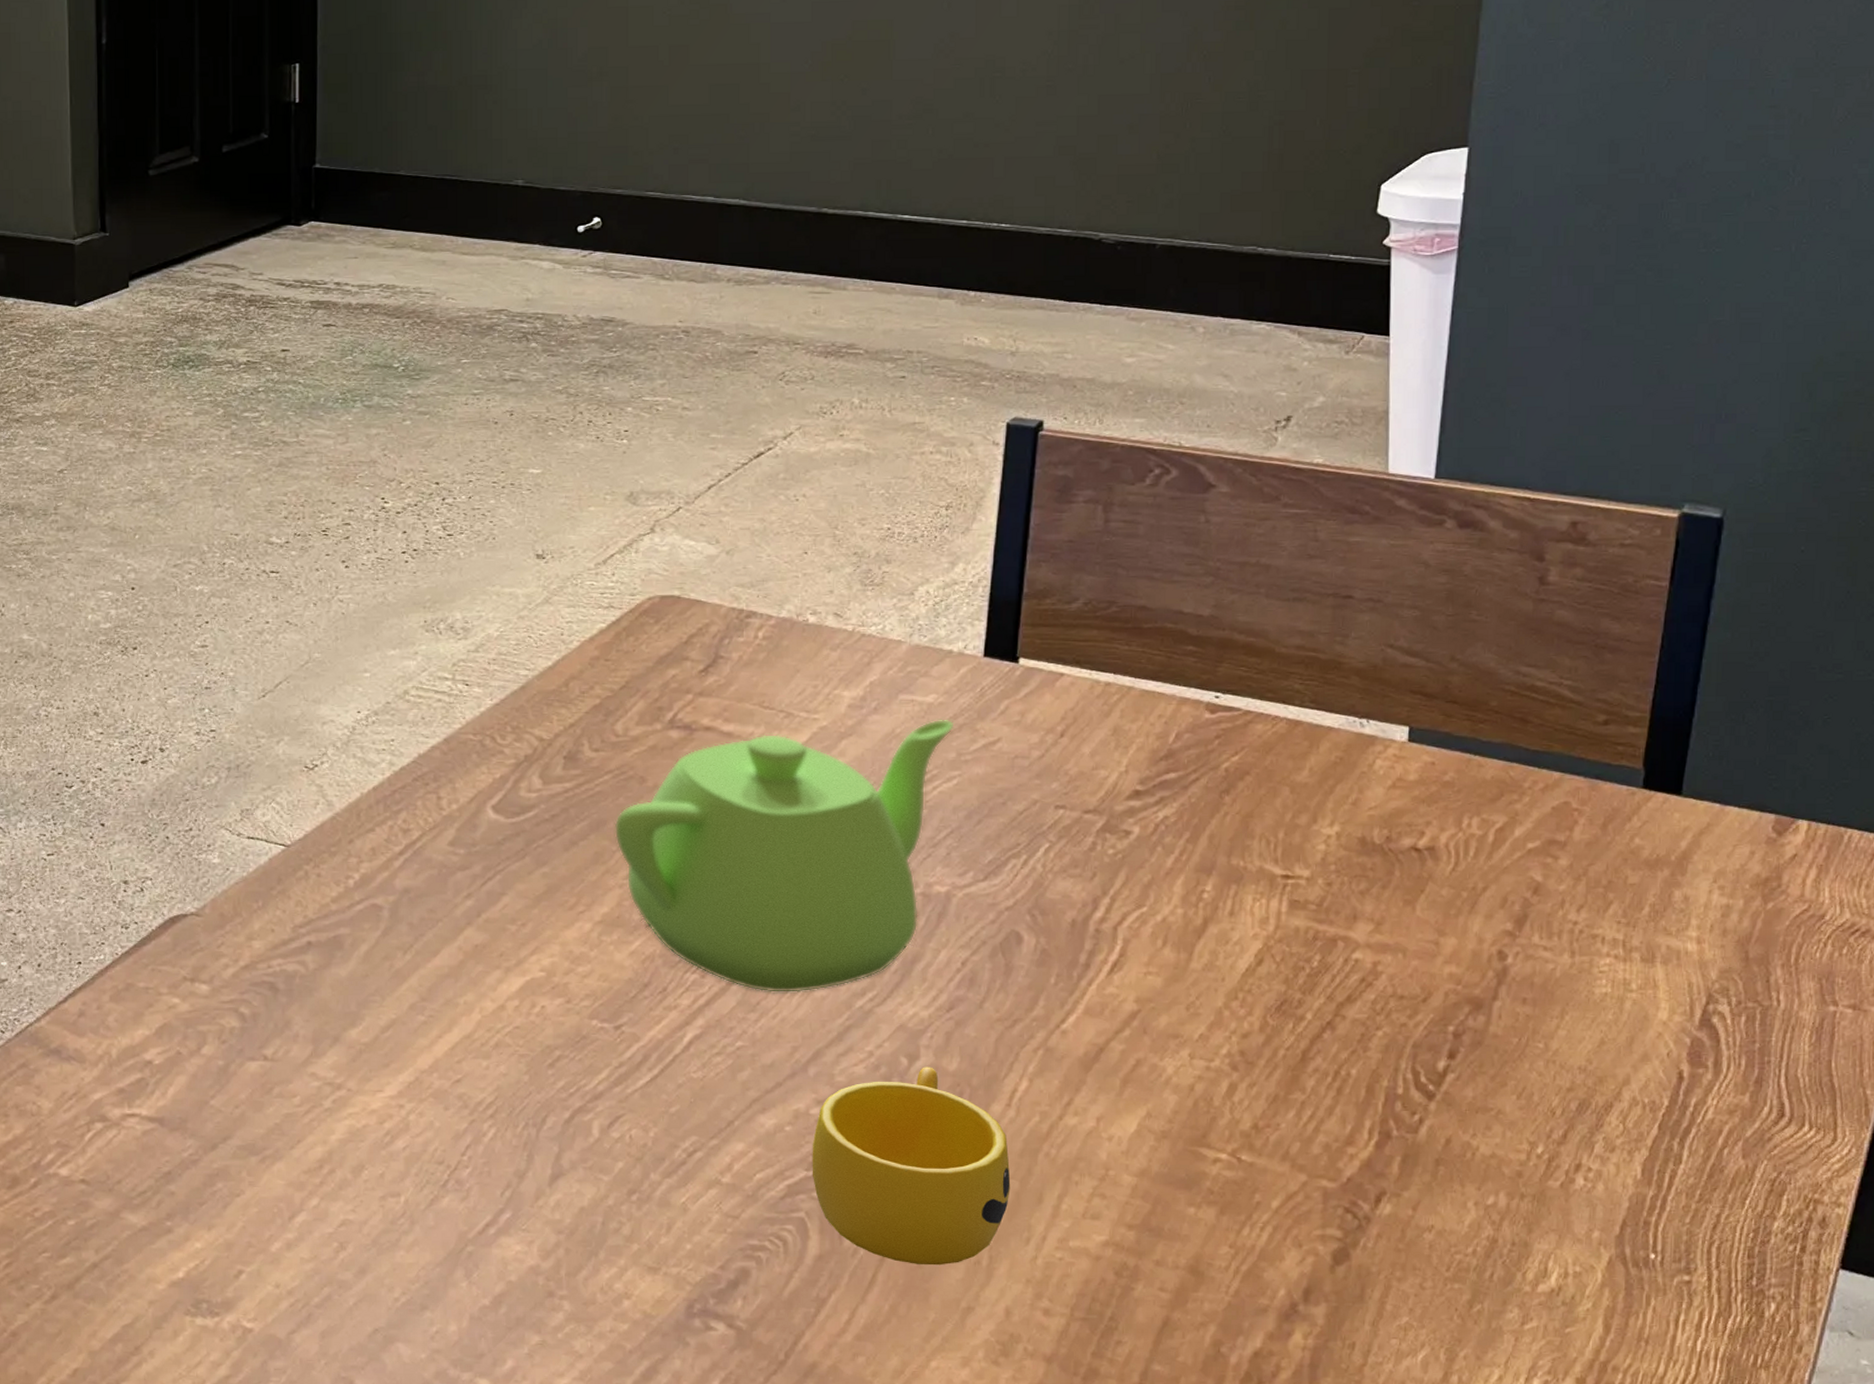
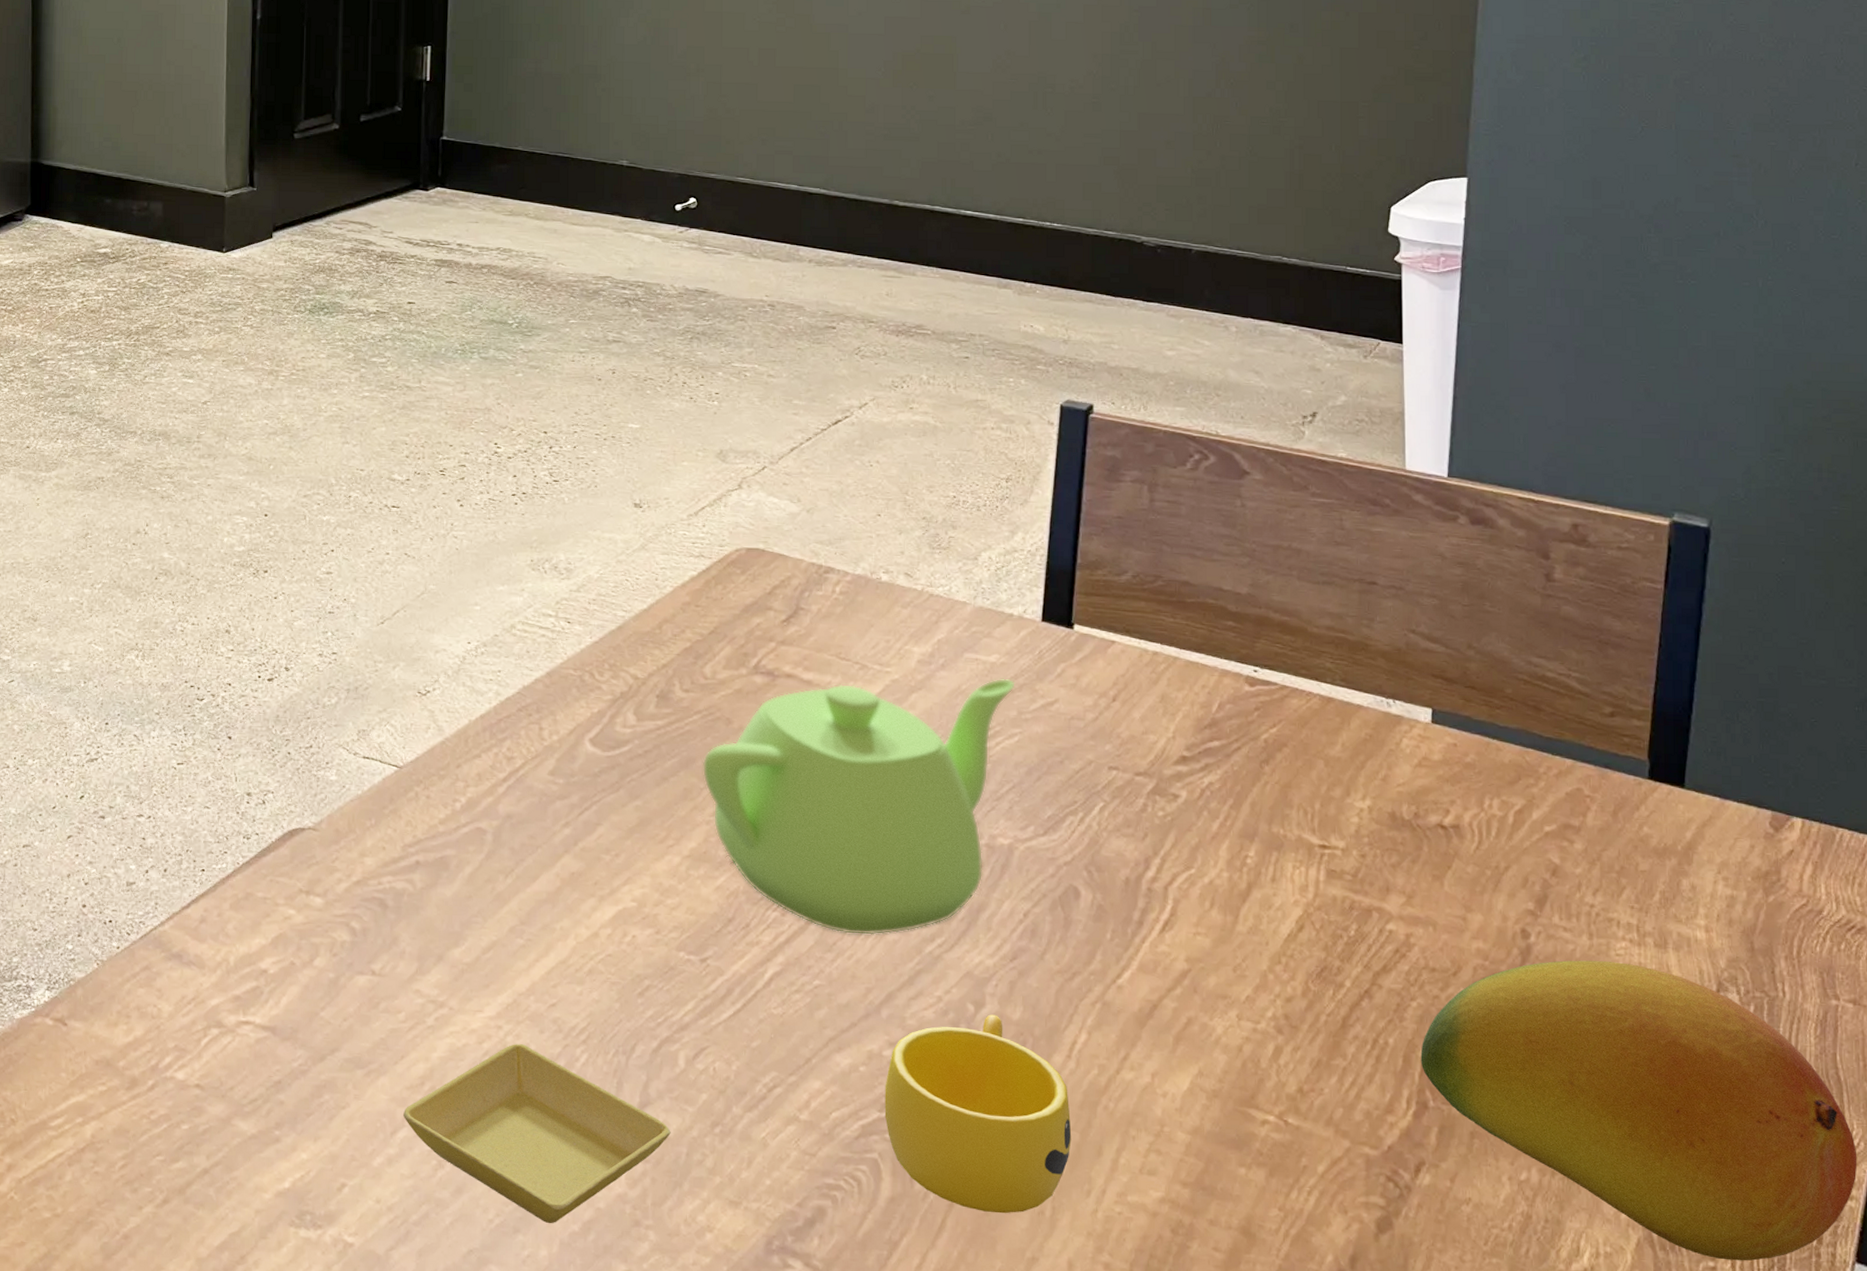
saucer: none [302,1122,585,1300] -> present [403,1044,671,1224]
fruit: none [1385,979,1848,1274] -> present [1420,960,1858,1261]

